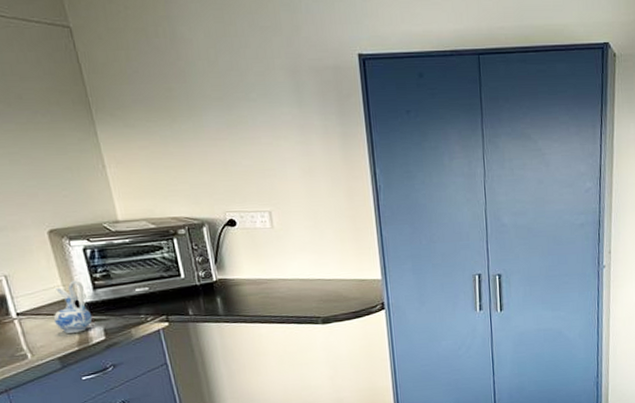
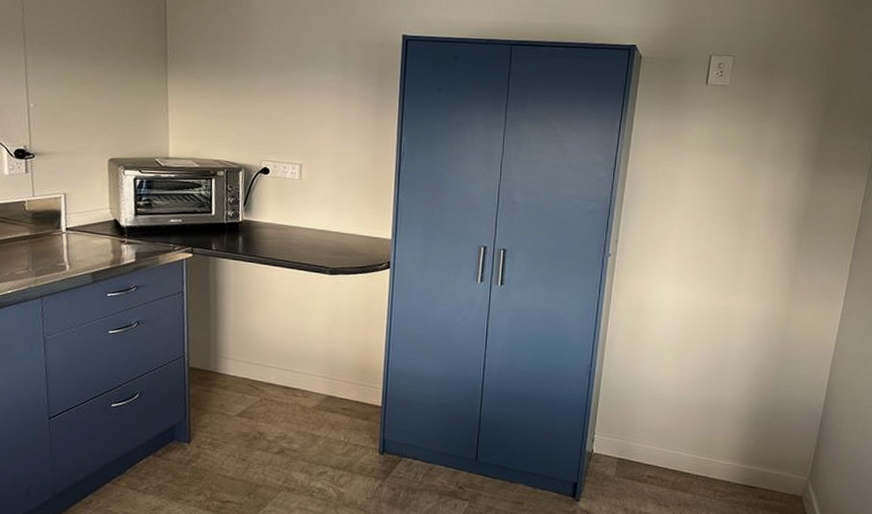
ceramic pitcher: present [53,280,93,333] -> none [95,205,129,252]

